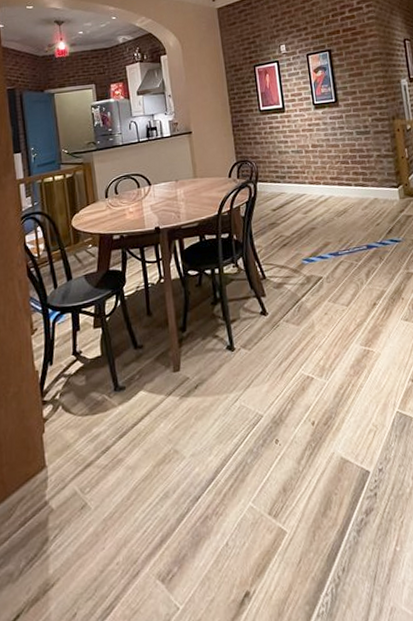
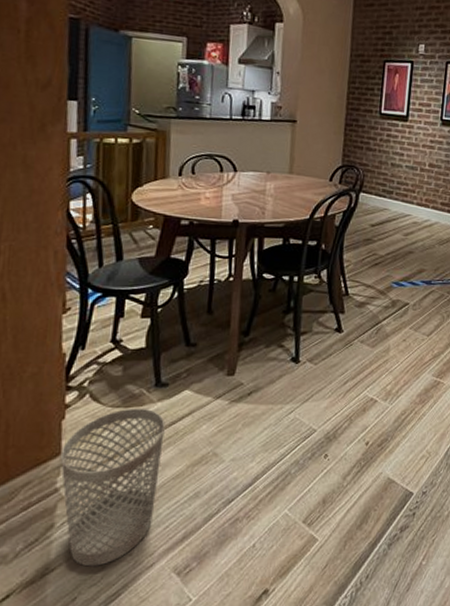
wastebasket: none [45,413,132,580] -> present [60,408,165,567]

